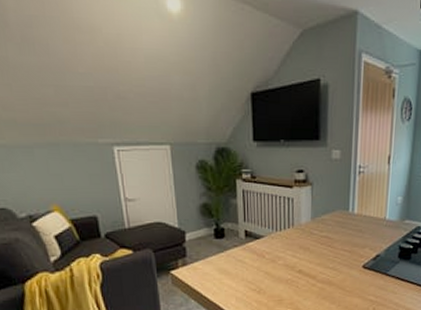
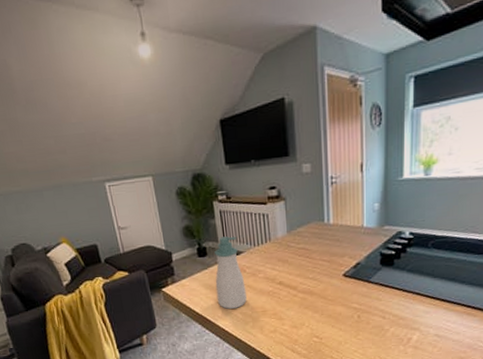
soap bottle: none [231,218,263,297] -> present [214,236,247,310]

